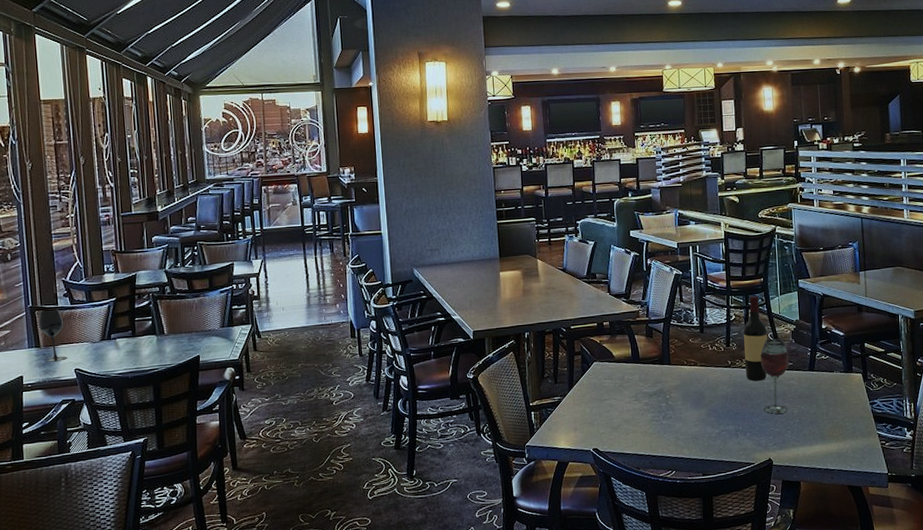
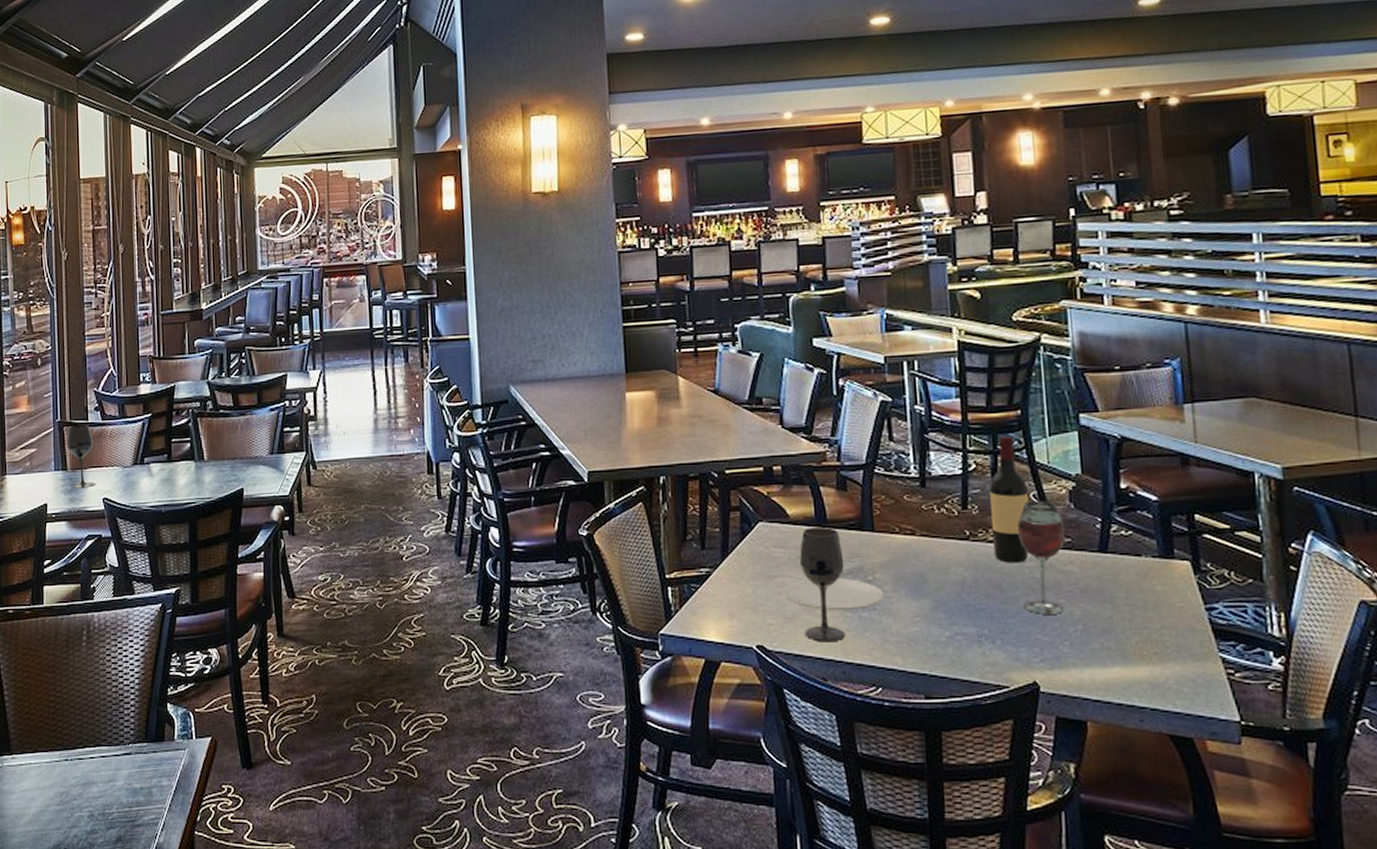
plate: none [610,398,677,421] -> present [782,578,884,611]
wine glass: none [621,363,652,443] -> present [799,526,846,642]

